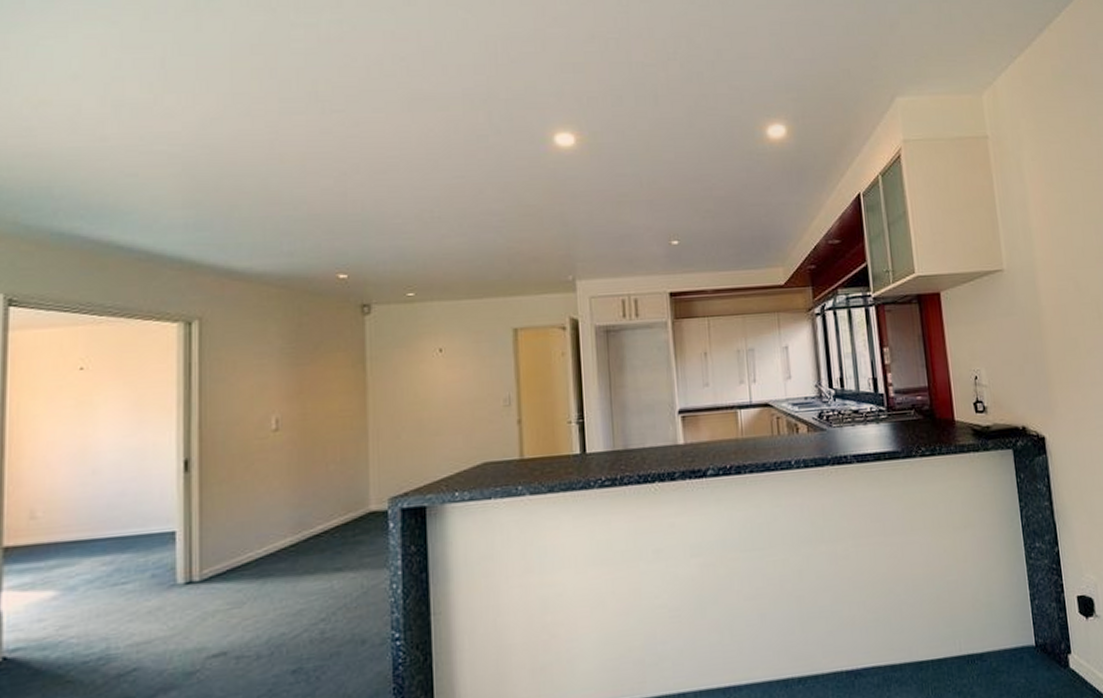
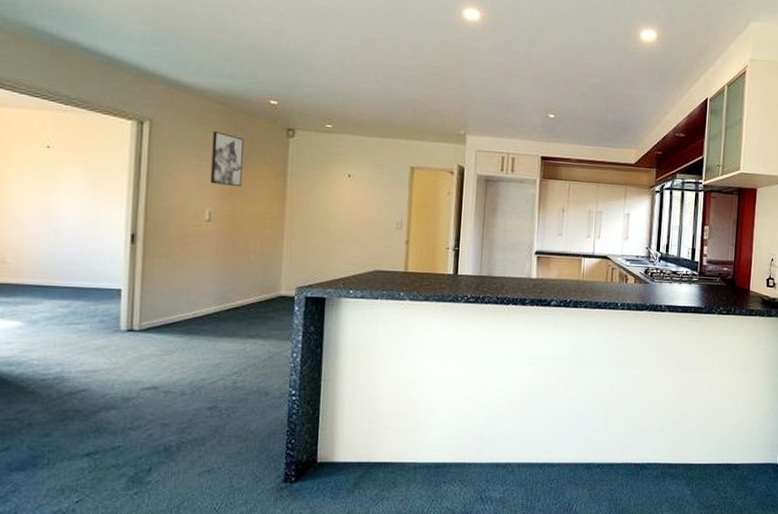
wall art: none [274,320,312,385] -> present [210,131,244,187]

